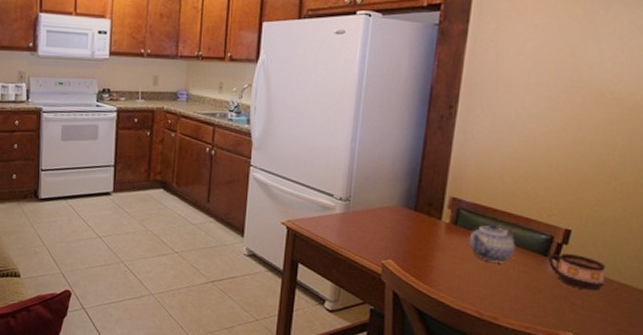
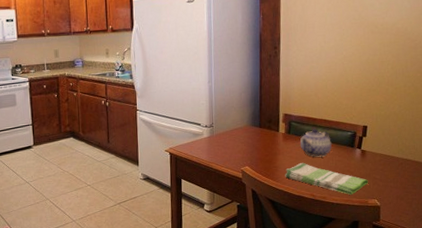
dish towel: none [442,265,564,321] -> present [285,162,369,195]
cup: present [547,253,606,291] -> none [354,143,393,168]

